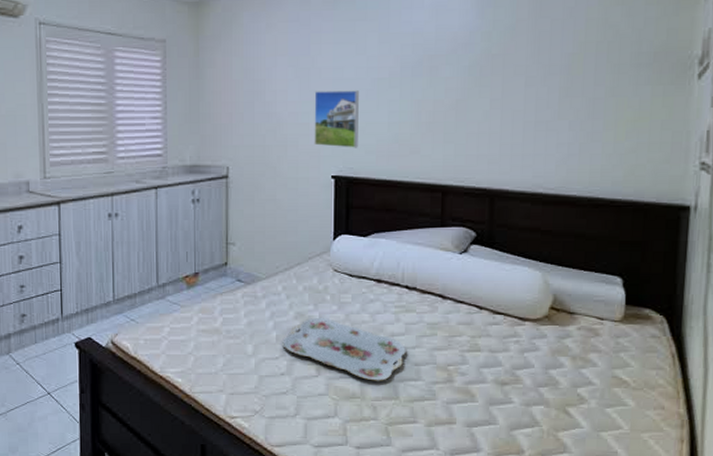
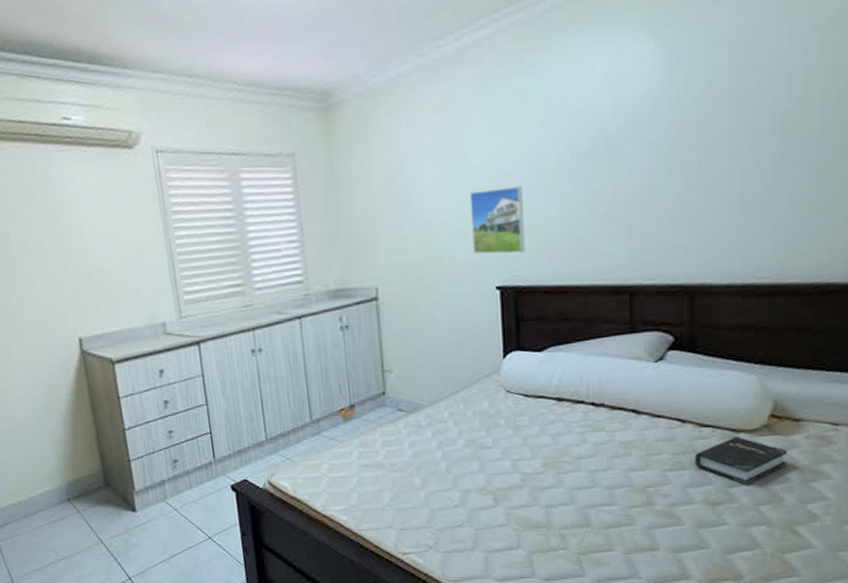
serving tray: present [282,317,406,381] -> none [453,443,596,509]
hardback book: none [488,324,563,368] -> present [694,436,788,485]

